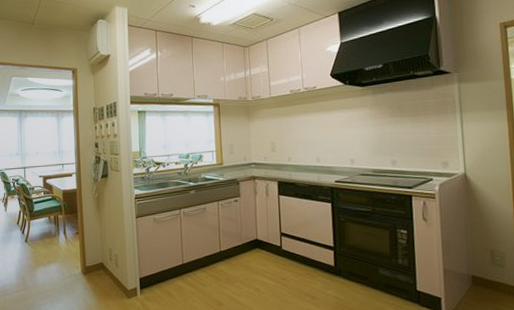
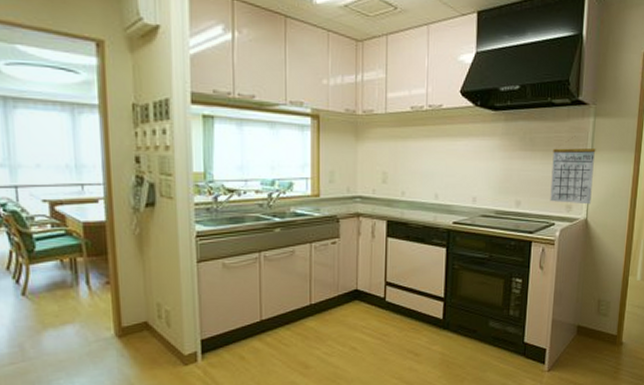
calendar: none [422,101,468,161] -> present [550,136,596,205]

